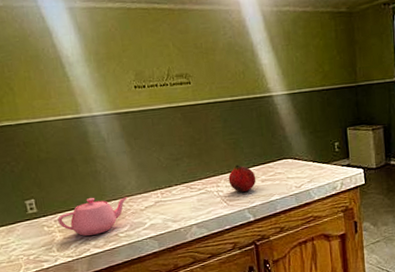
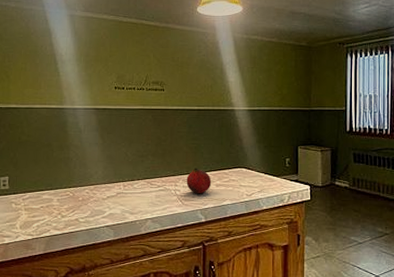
teapot: present [58,197,128,236] -> none [26,182,93,217]

